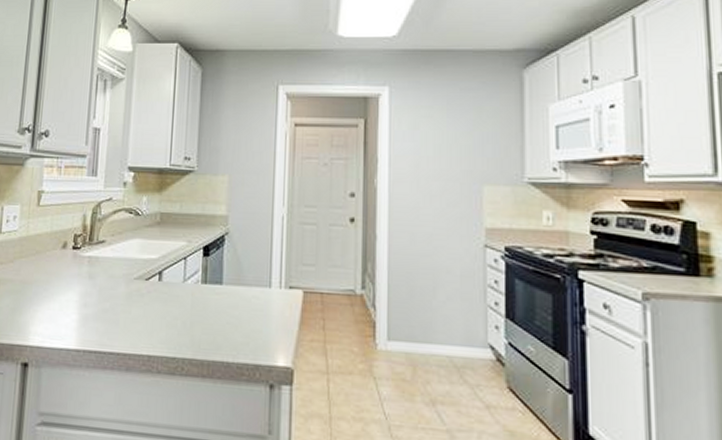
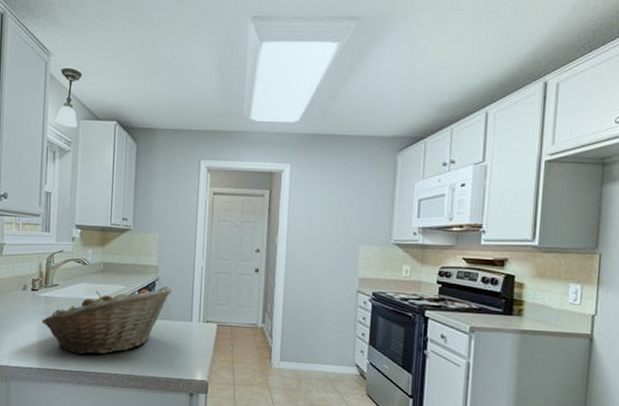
fruit basket: none [83,242,246,332] -> present [42,287,173,355]

